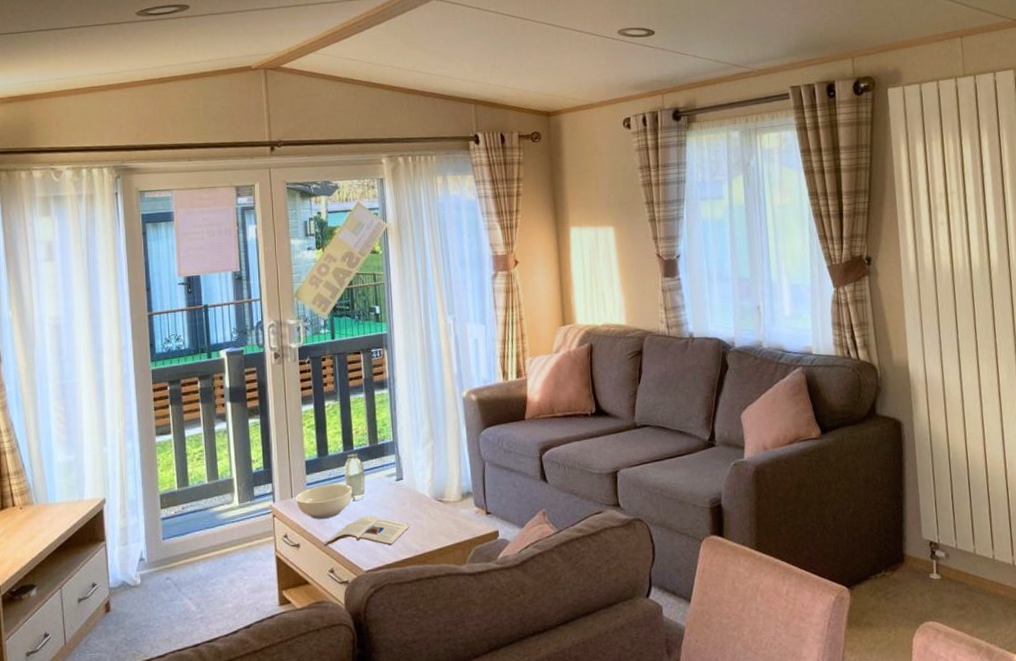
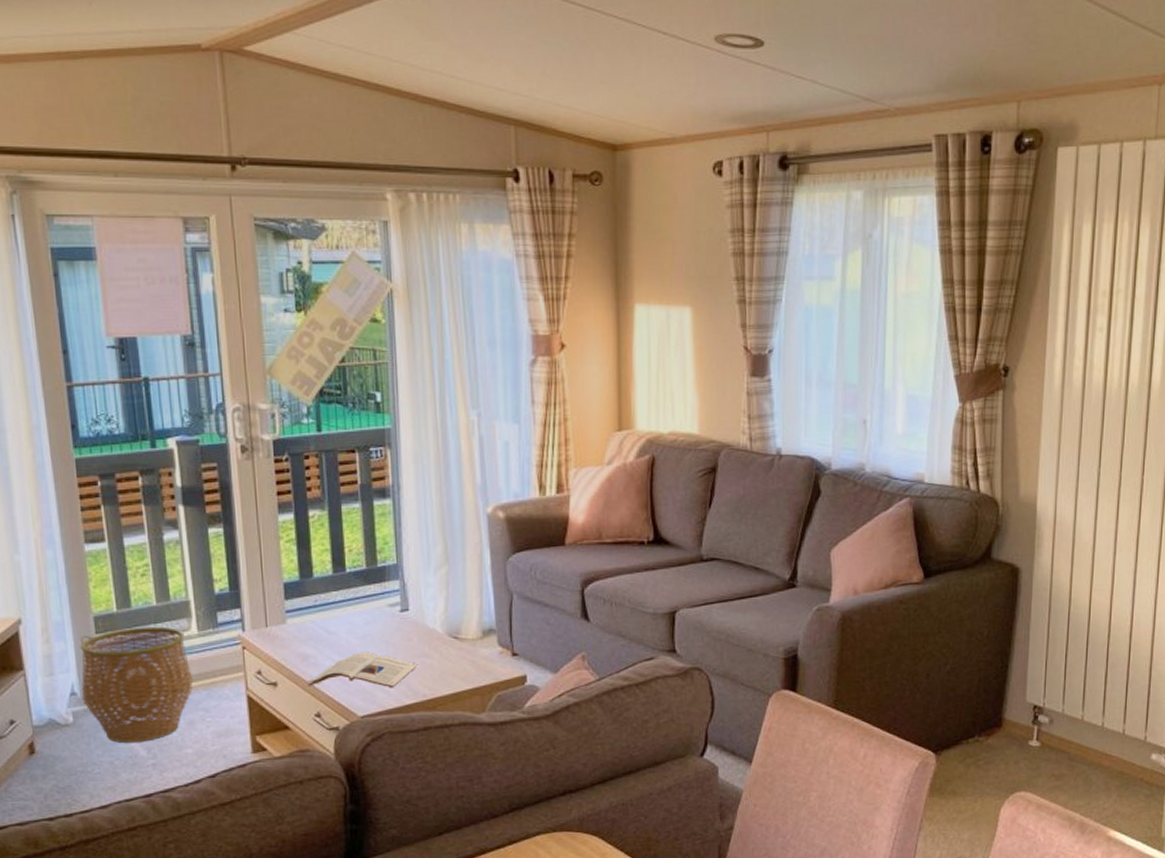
basket: none [147,500,234,600] -> present [80,626,194,743]
bowl: present [295,484,352,519] -> none [270,612,344,654]
vase: present [344,453,366,501] -> none [334,576,361,633]

